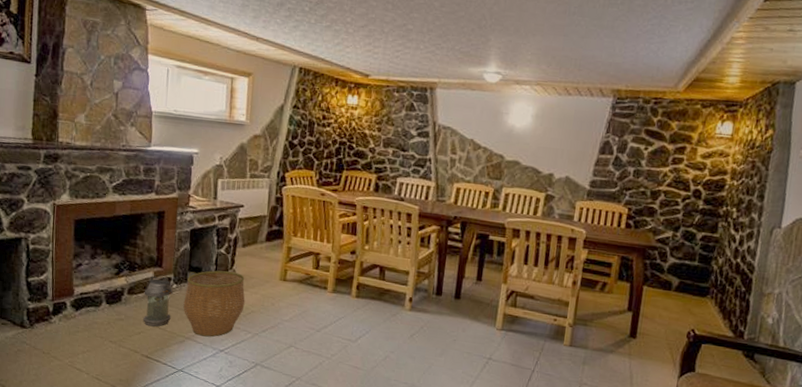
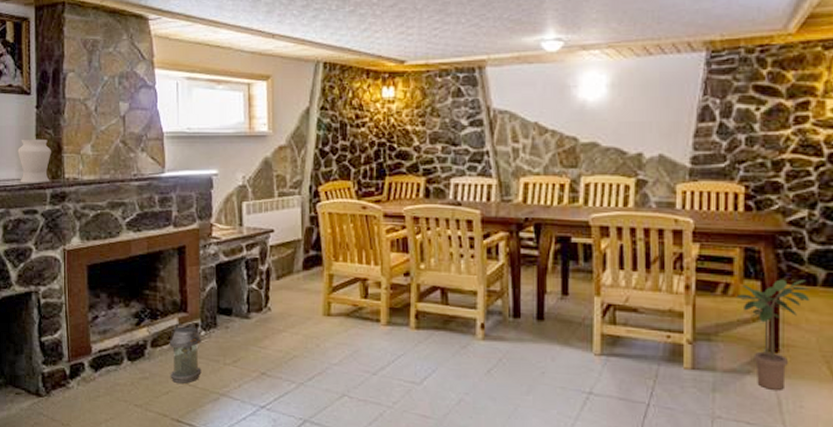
decorative vase: none [15,102,47,144] -> present [17,139,51,183]
basket: present [183,270,245,337] -> none [214,310,285,391]
potted plant: none [609,283,666,367] -> present [735,279,811,390]

